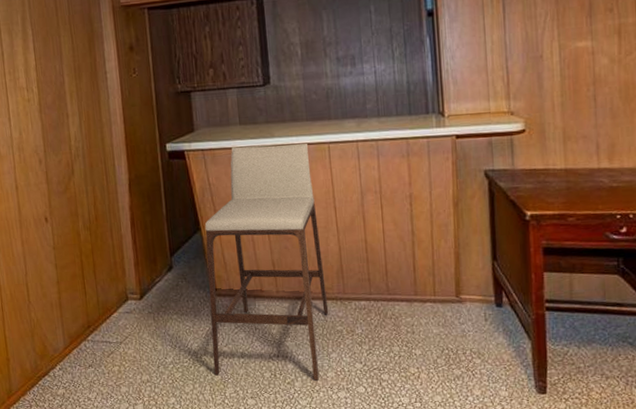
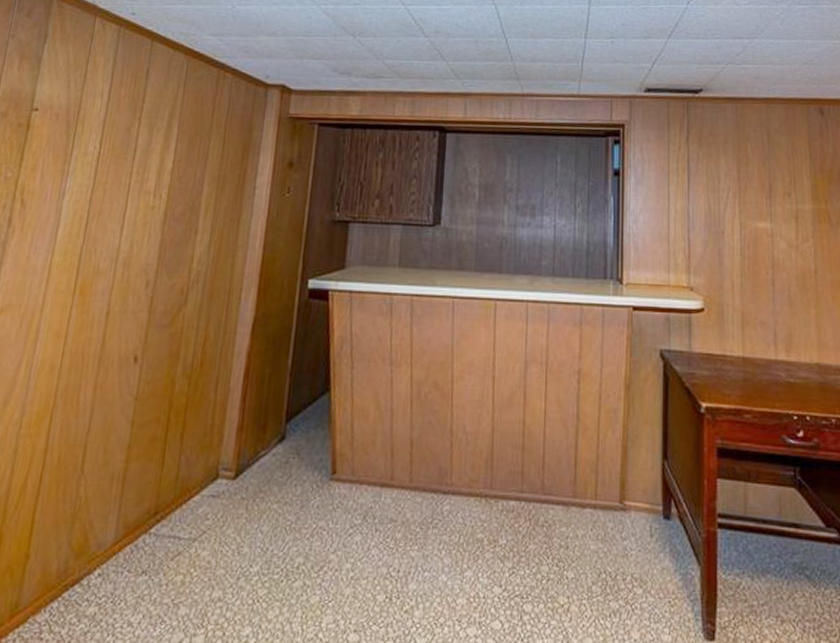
bar stool: present [204,143,329,381] -> none [312,292,472,609]

